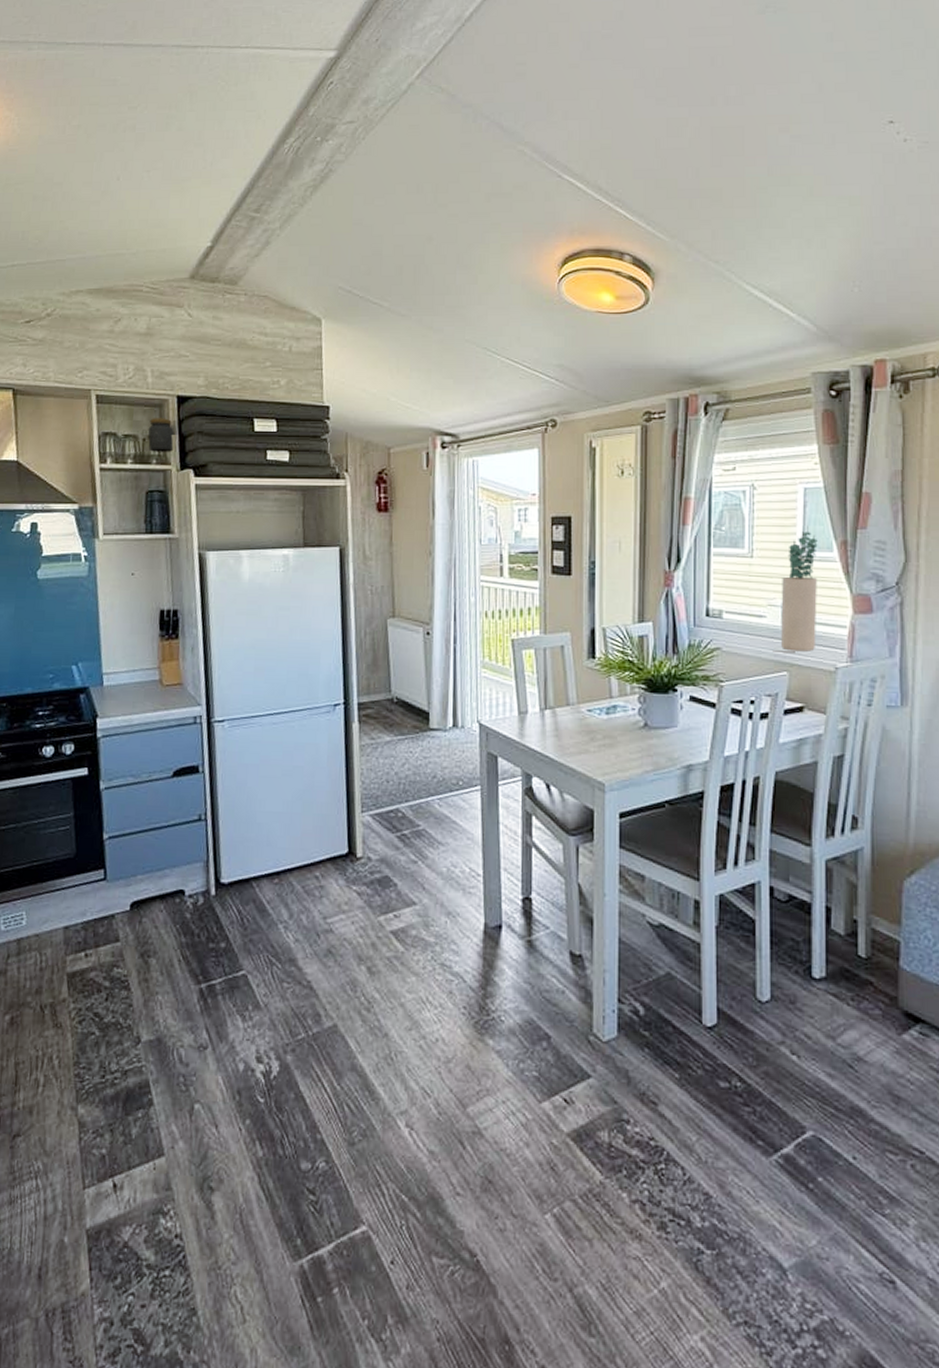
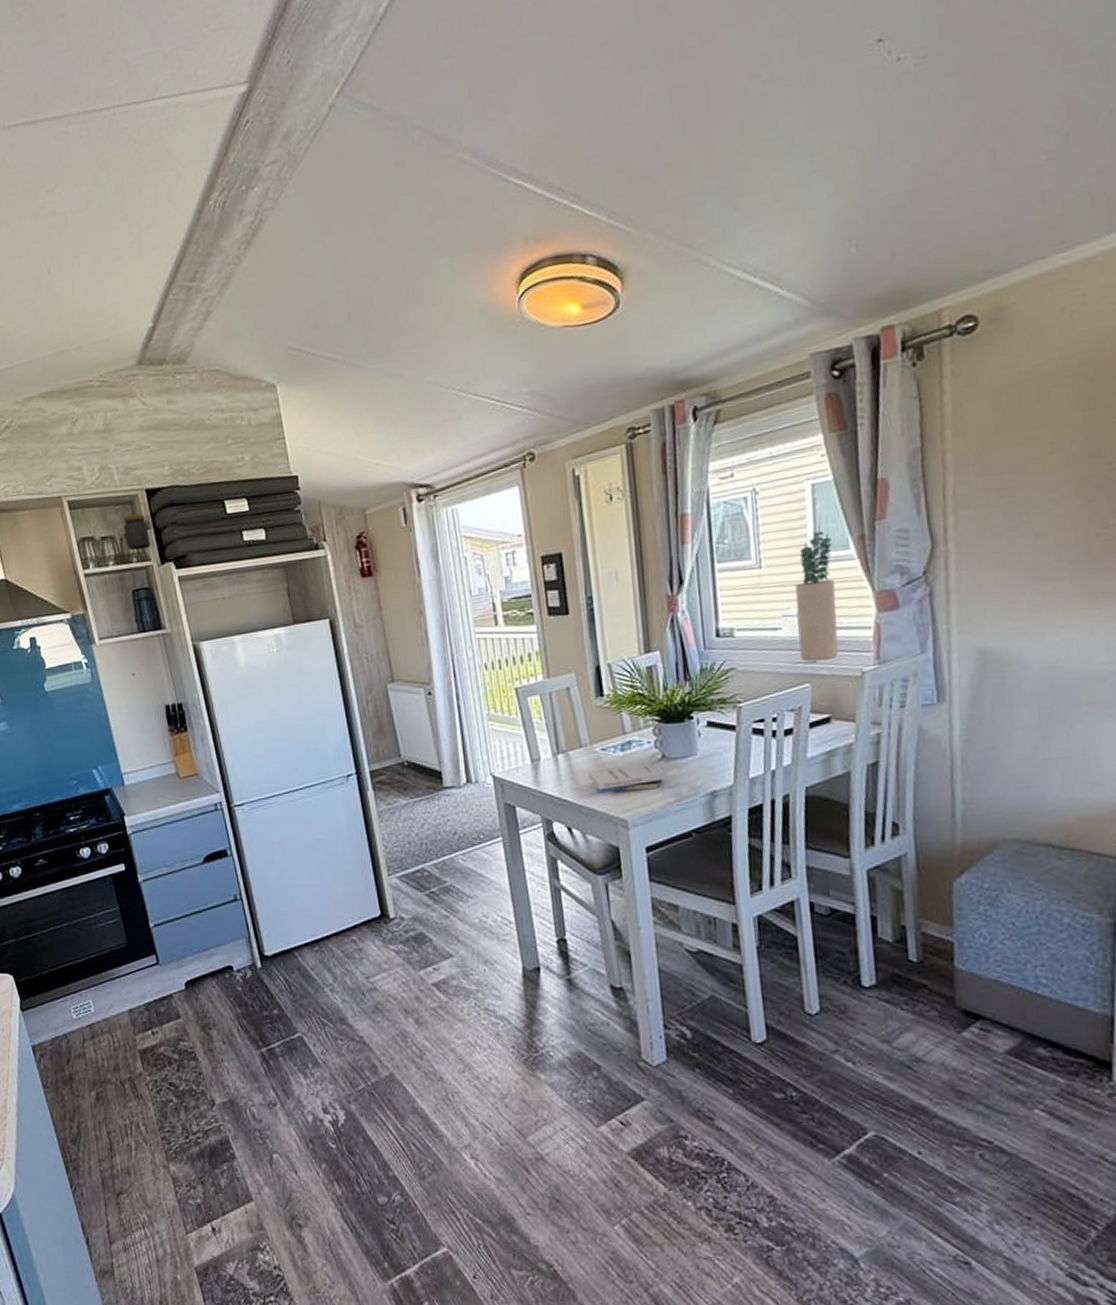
books: none [571,729,647,755] -> present [587,762,668,792]

